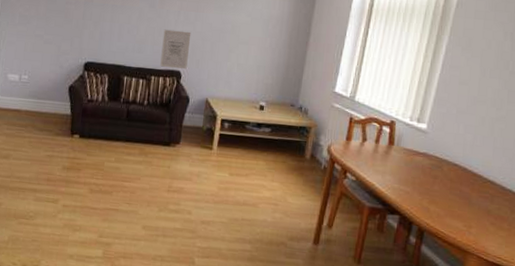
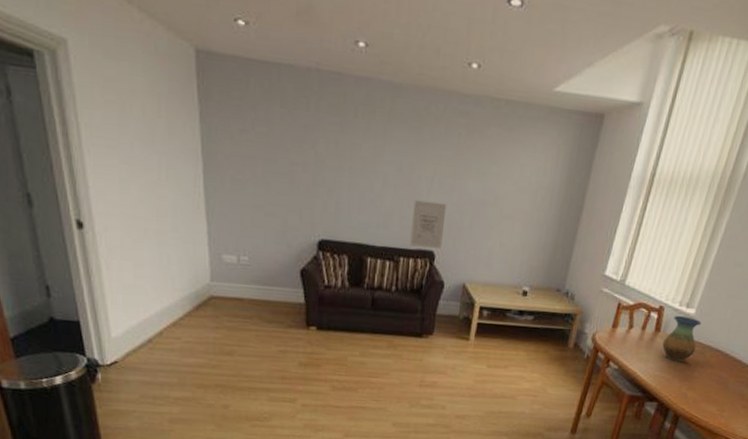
vase: none [398,129,434,175] -> present [662,315,701,362]

